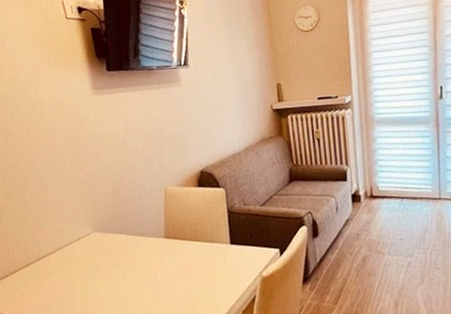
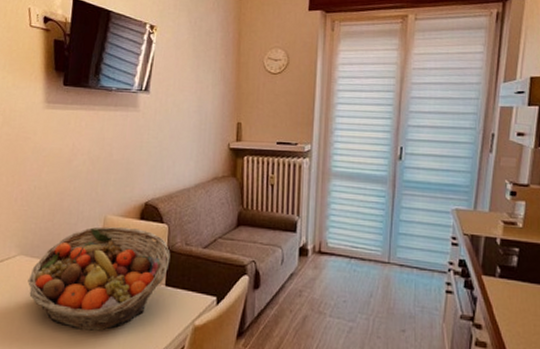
fruit basket: none [105,195,232,292] -> present [28,226,171,331]

